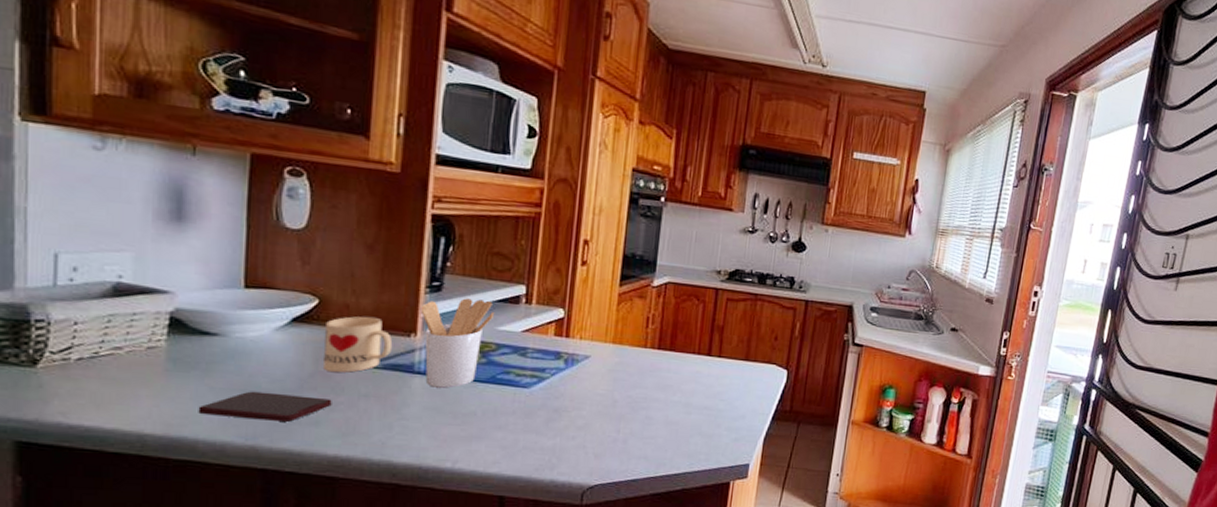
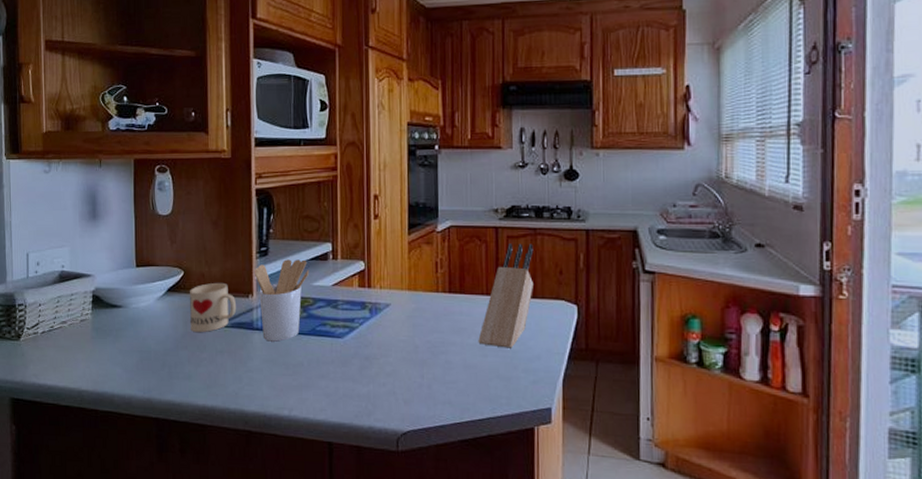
smartphone: present [198,391,332,422] -> none [113,352,198,377]
knife block: none [683,306,753,407] -> present [478,243,534,348]

